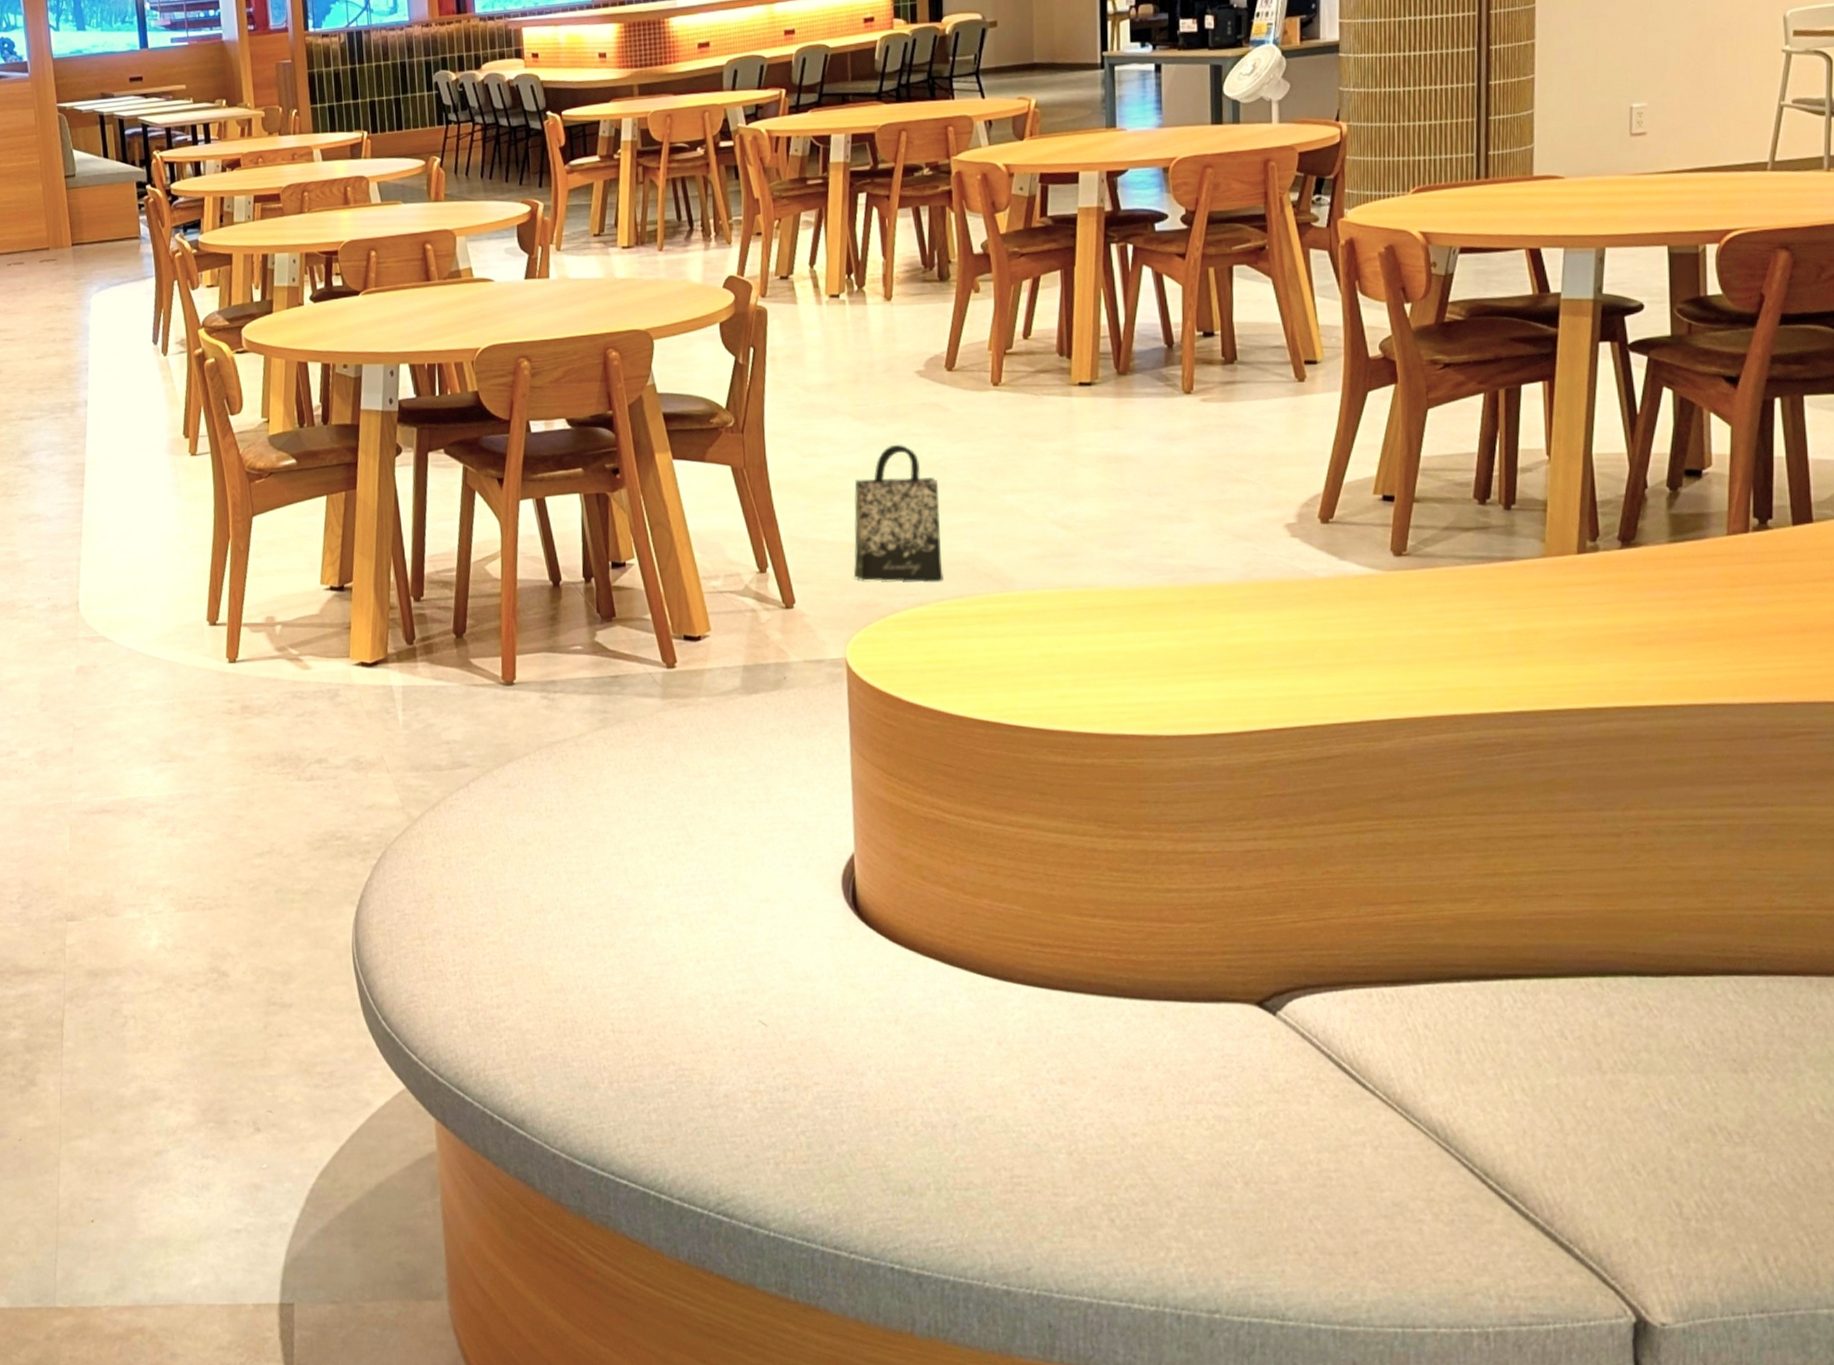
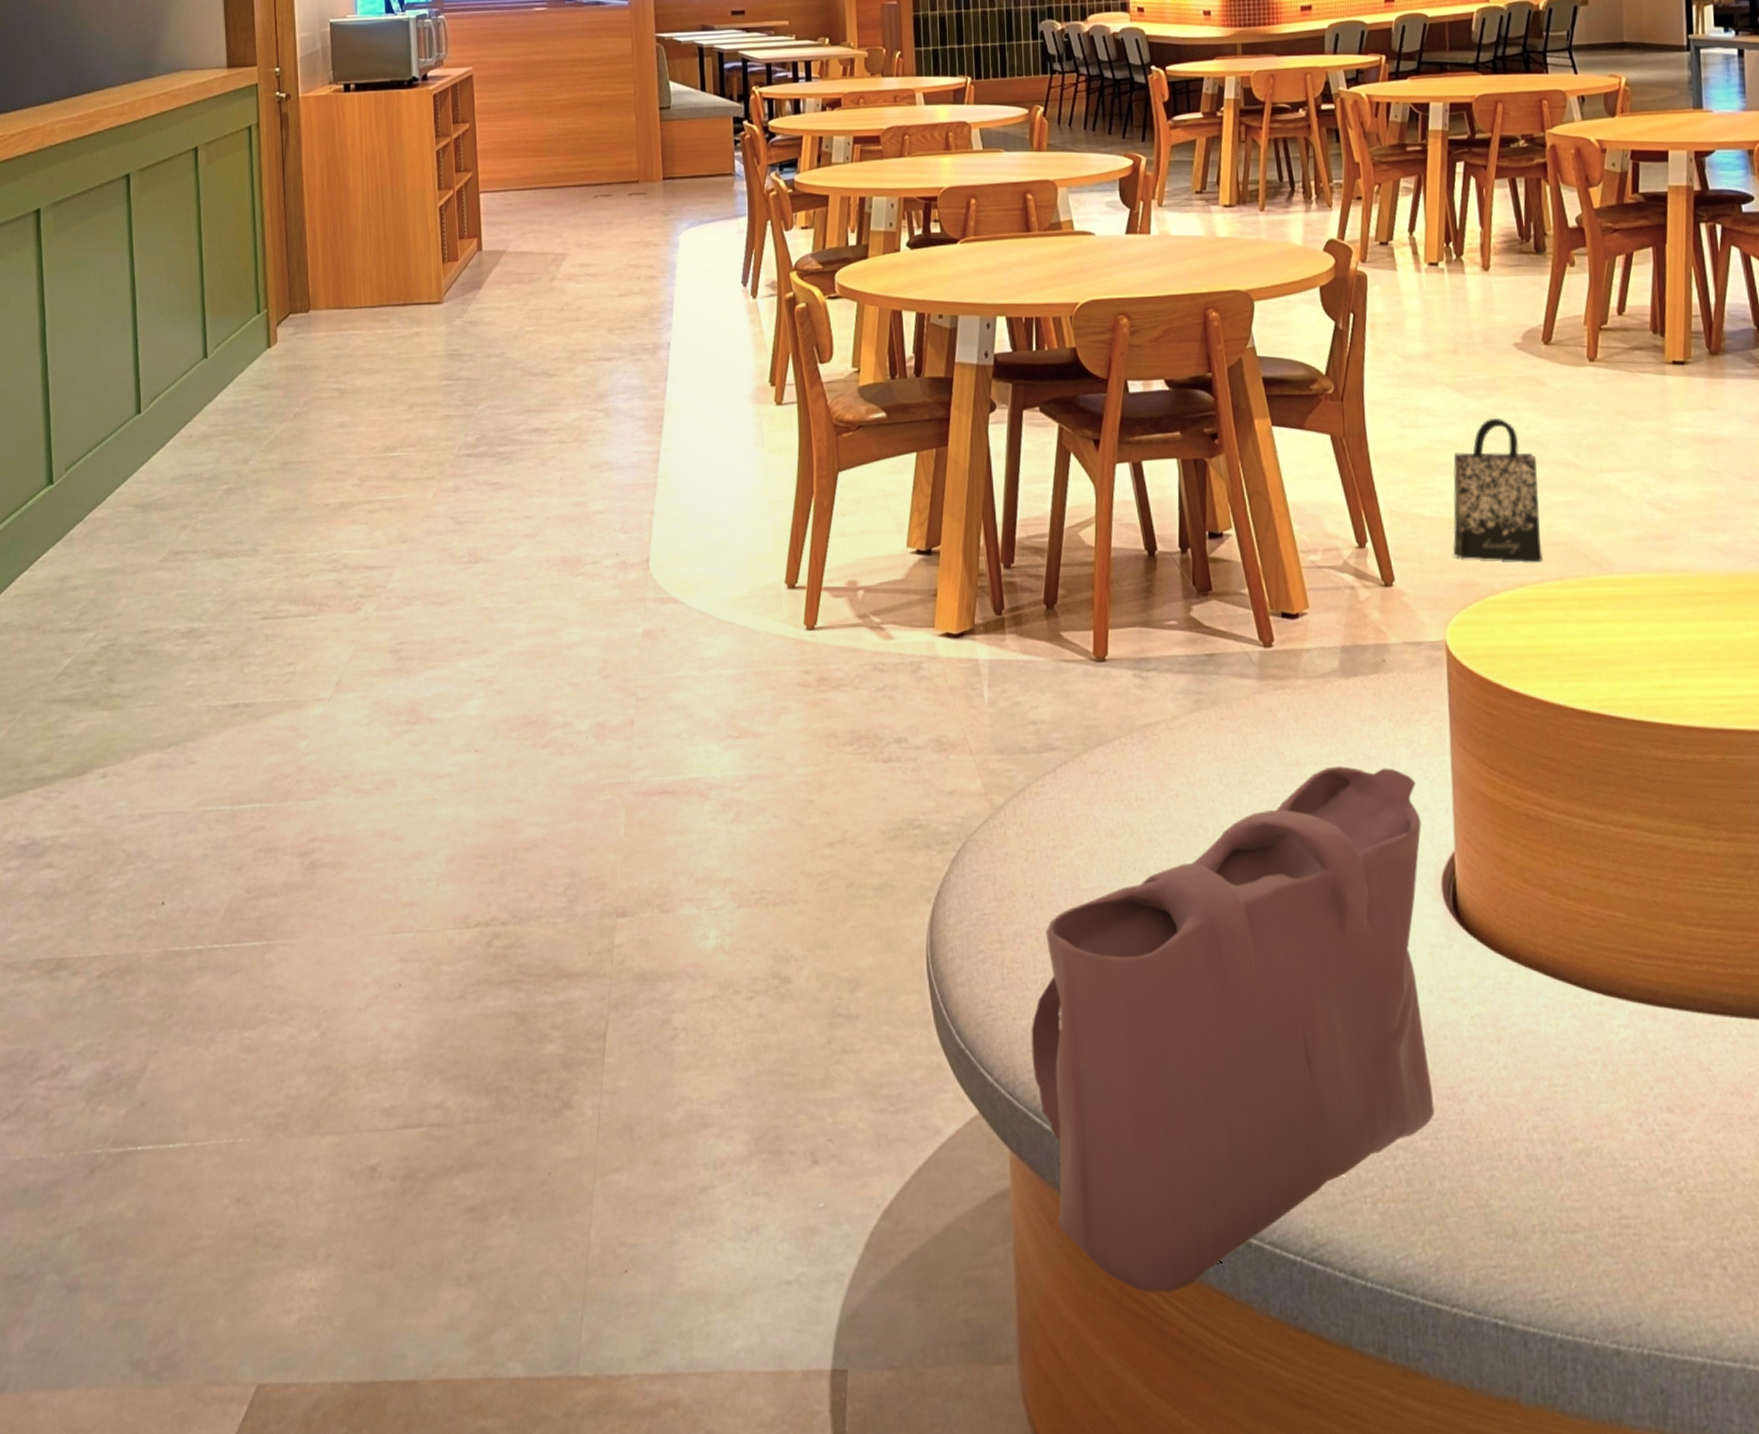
tote bag: none [451,776,834,1241] -> present [1031,766,1434,1293]

